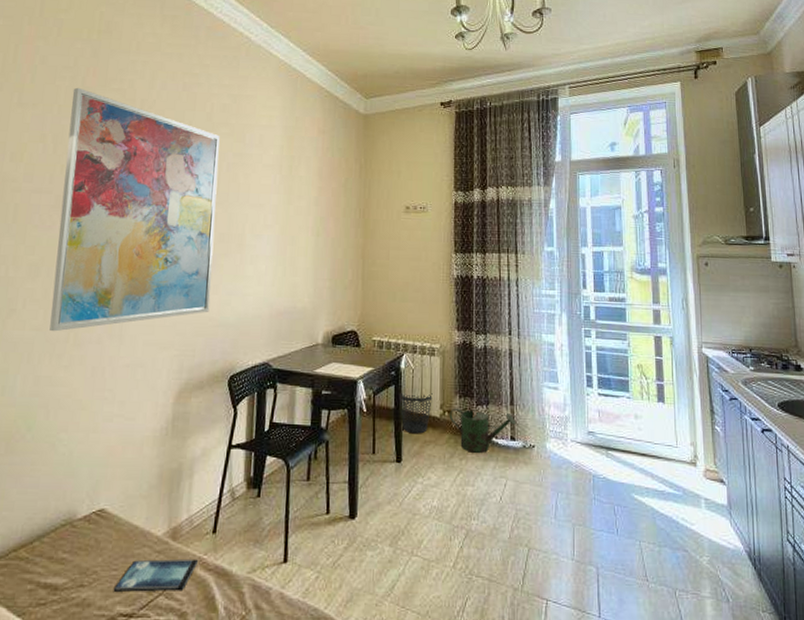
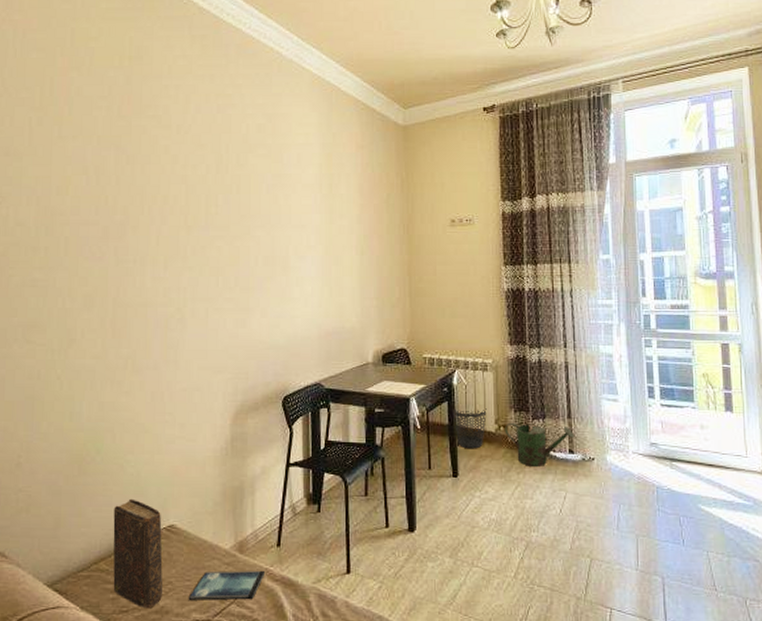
book: none [31,480,92,601] -> present [113,498,163,609]
wall art: present [49,87,220,332] -> none [108,116,260,360]

